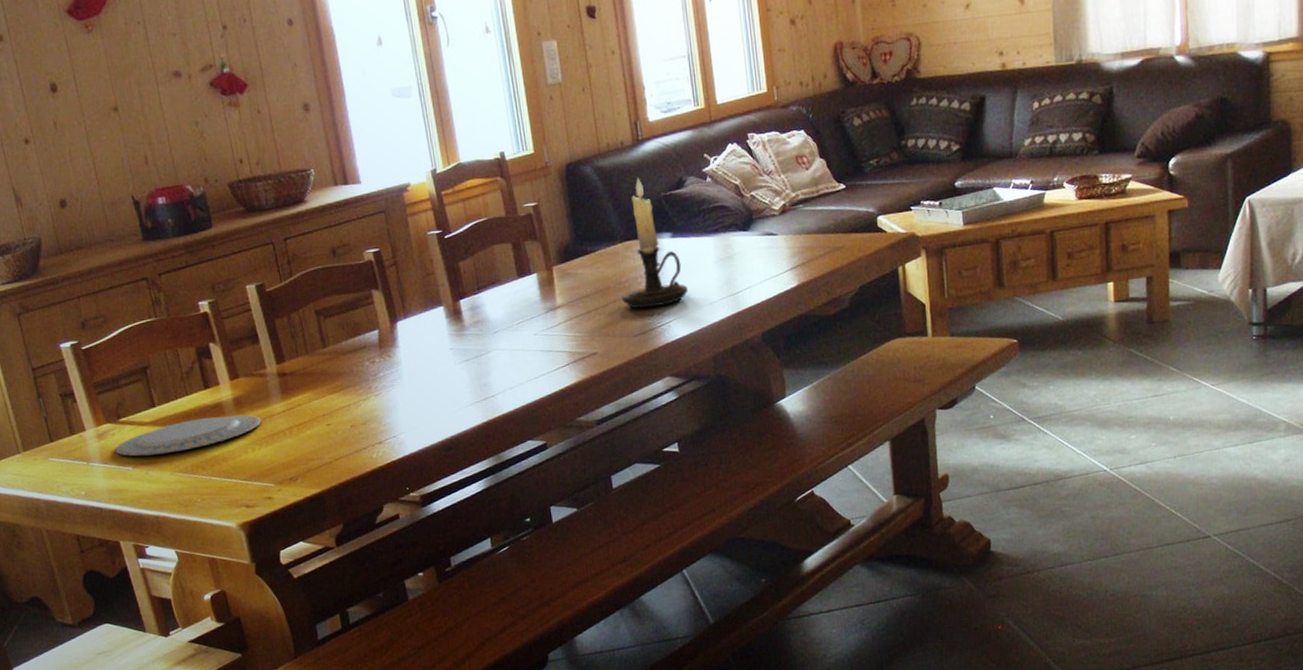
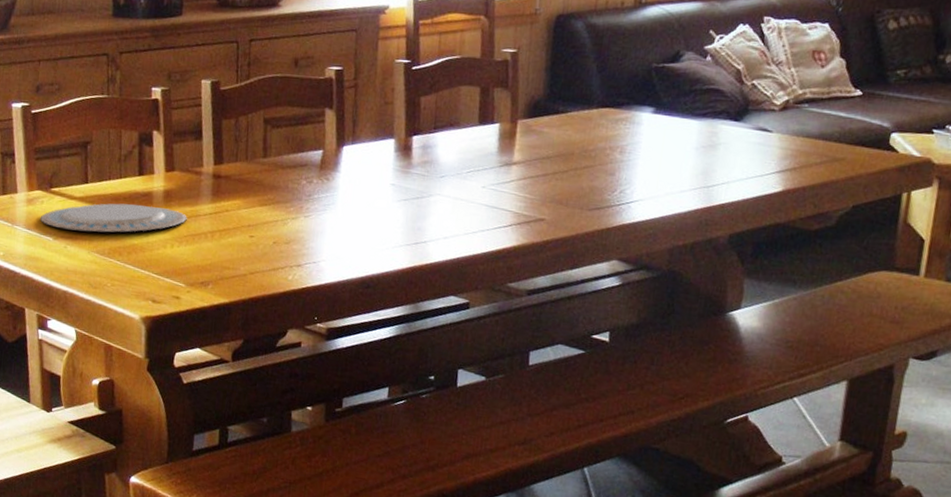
candle holder: present [621,177,689,309] -> none [583,42,659,185]

